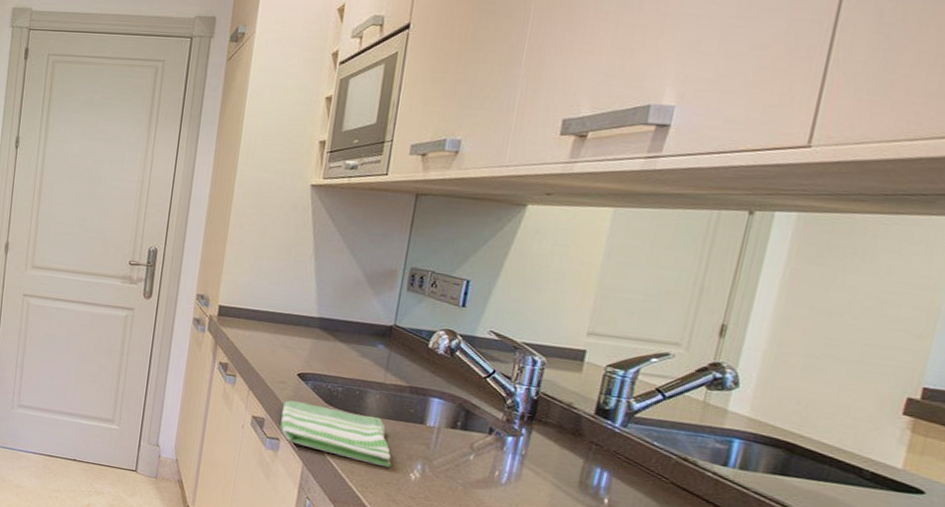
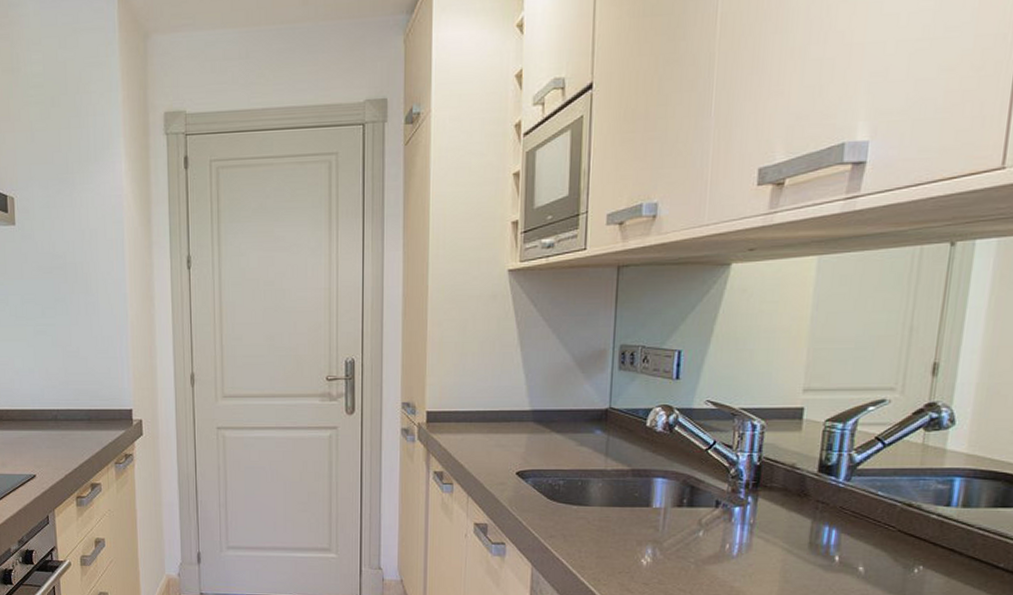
dish towel: present [280,400,392,468] -> none [504,501,622,557]

